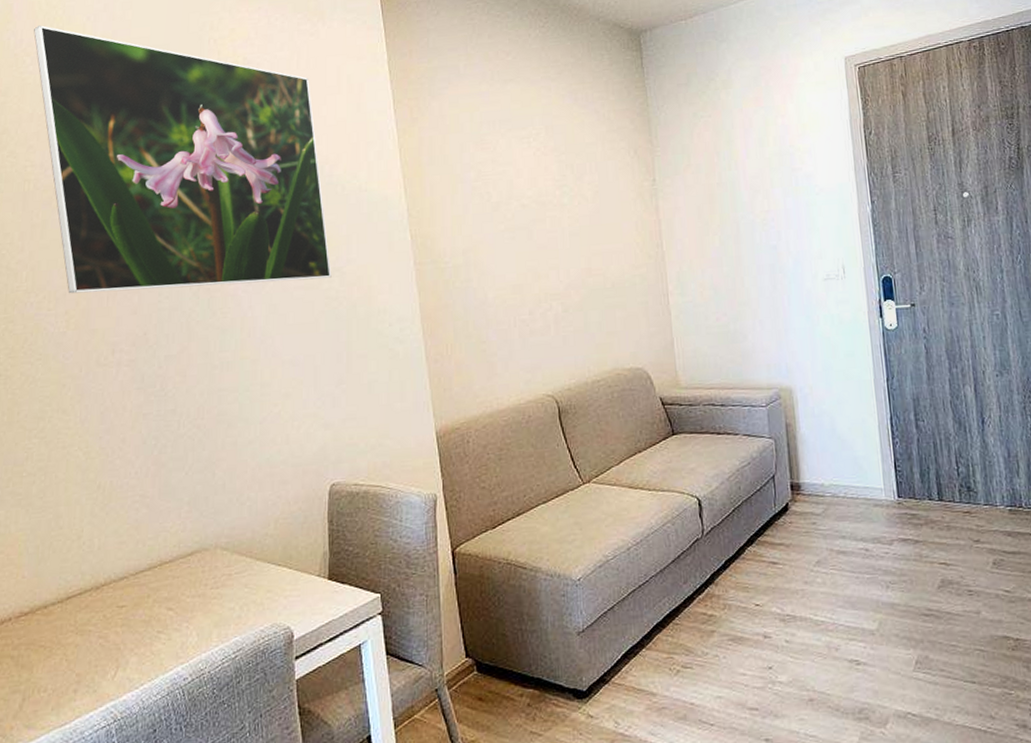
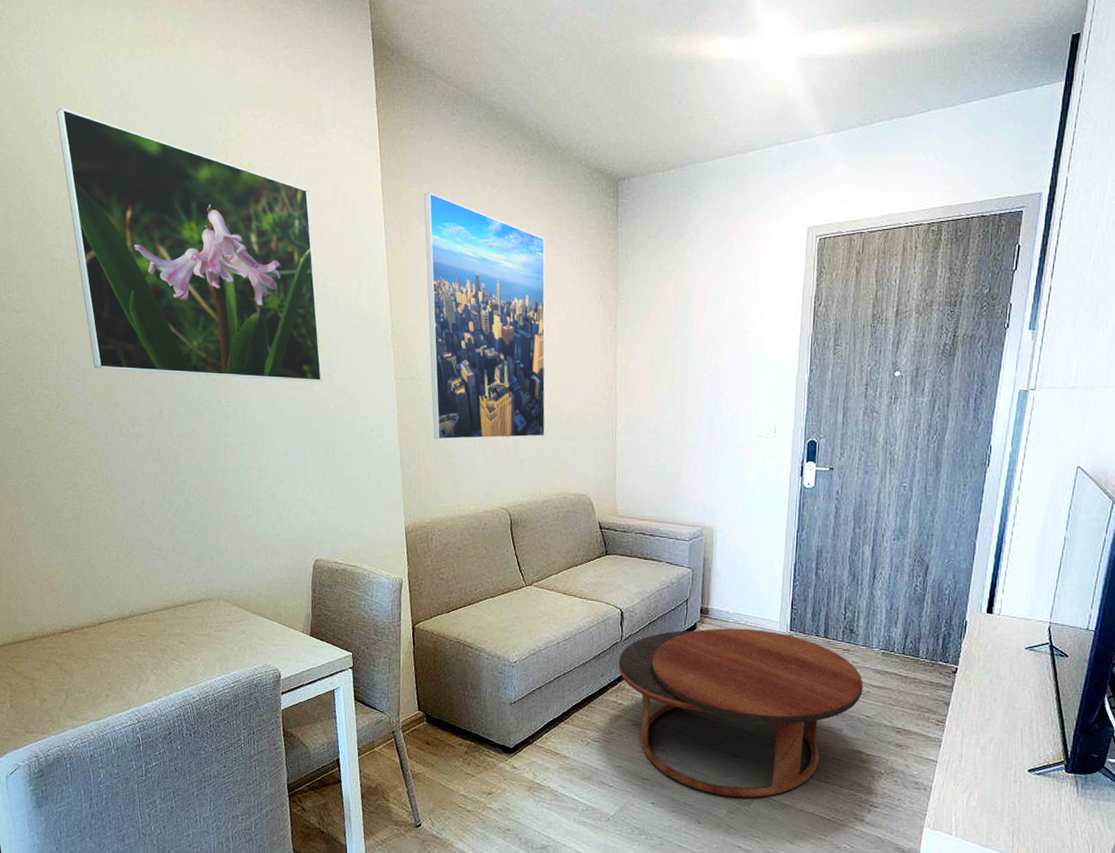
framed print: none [434,66,588,326] -> present [423,192,546,440]
coffee table: none [702,501,996,718] -> present [618,627,863,798]

